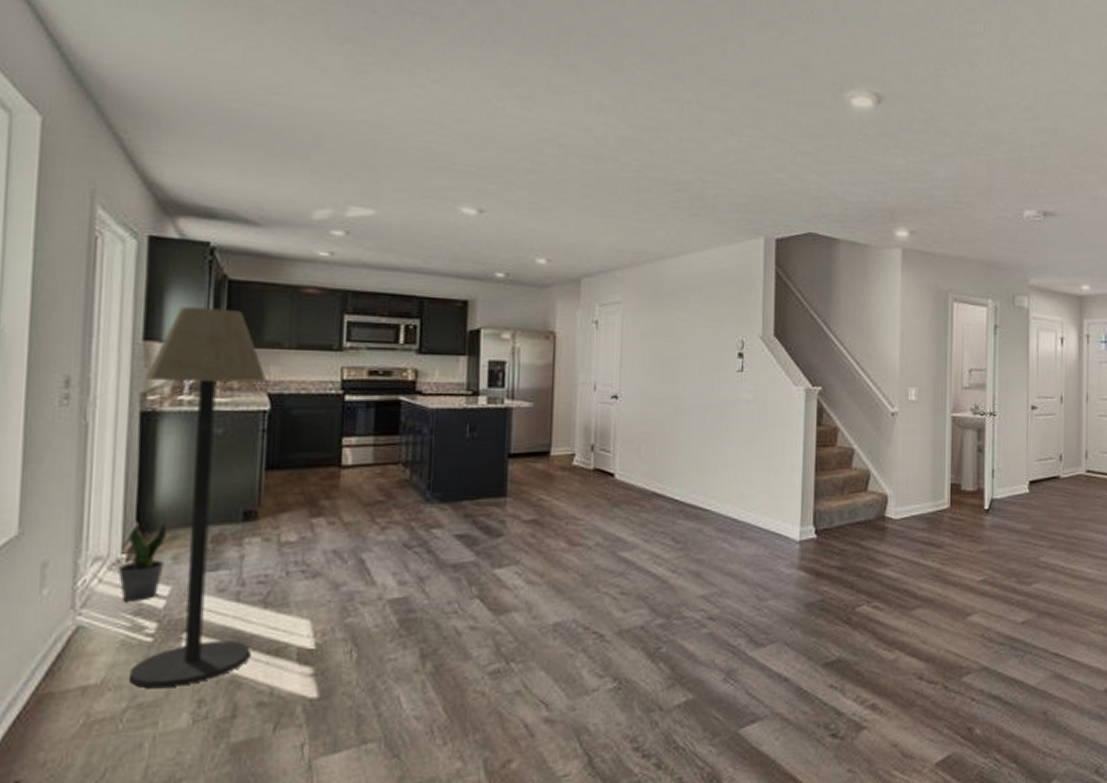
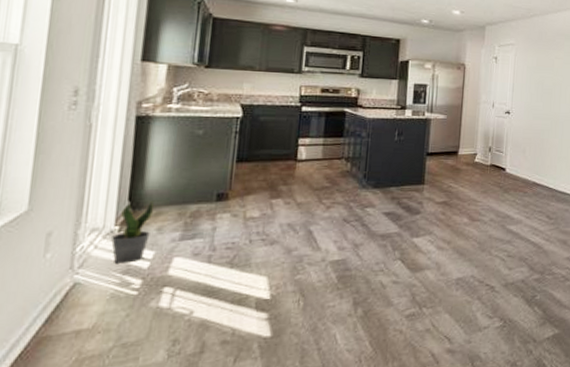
floor lamp: present [130,307,267,688] -> none [117,37,241,331]

